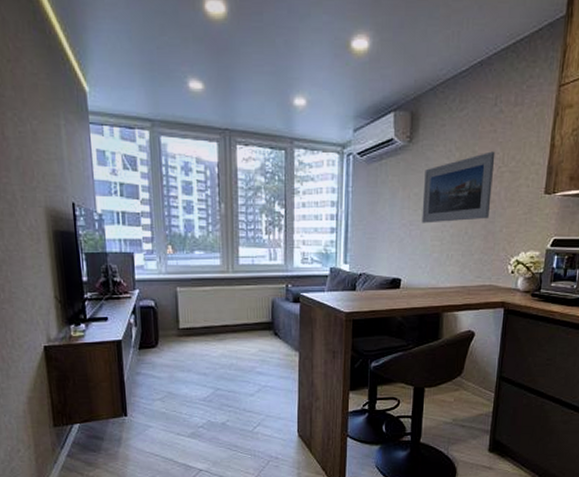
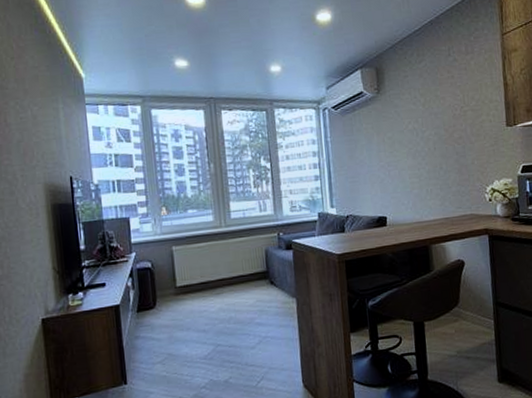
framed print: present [421,151,496,223] -> none [395,94,460,164]

